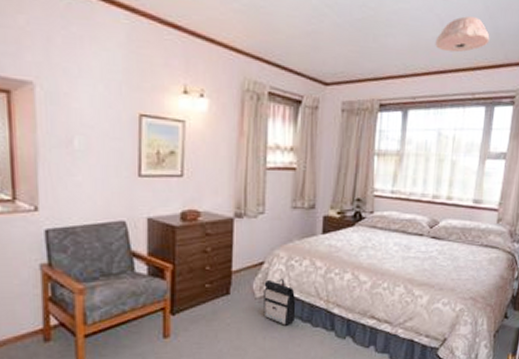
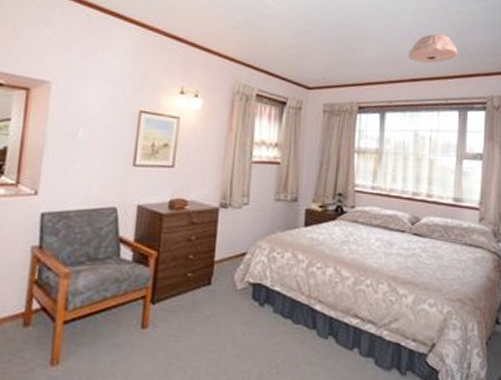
backpack: present [263,278,296,325] -> none [244,270,277,321]

